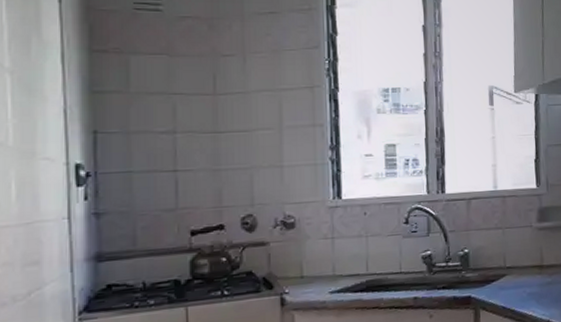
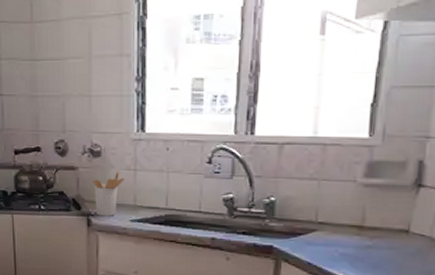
utensil holder: none [286,242,321,293] -> present [92,172,124,216]

